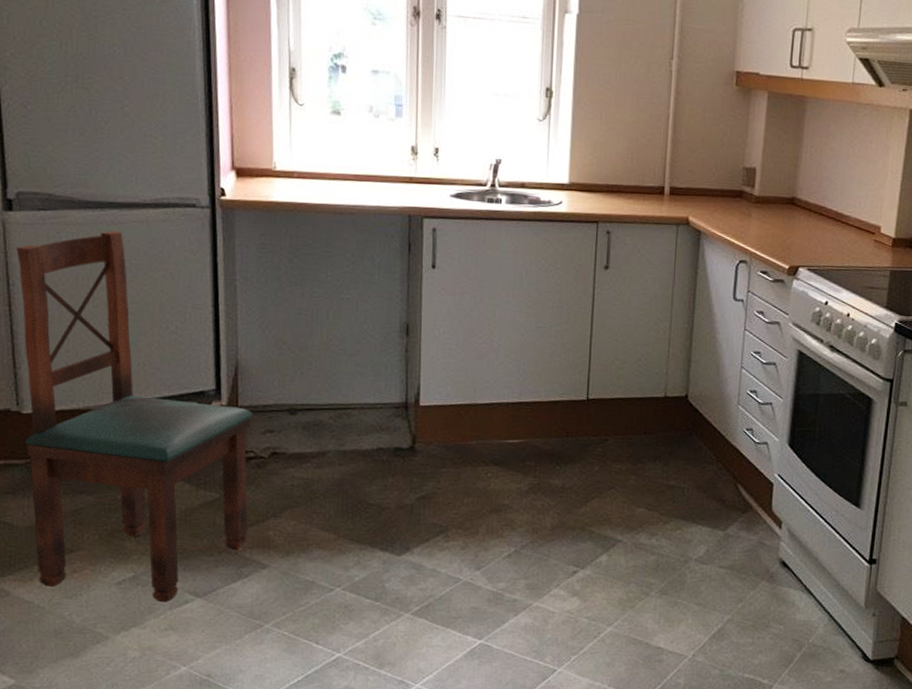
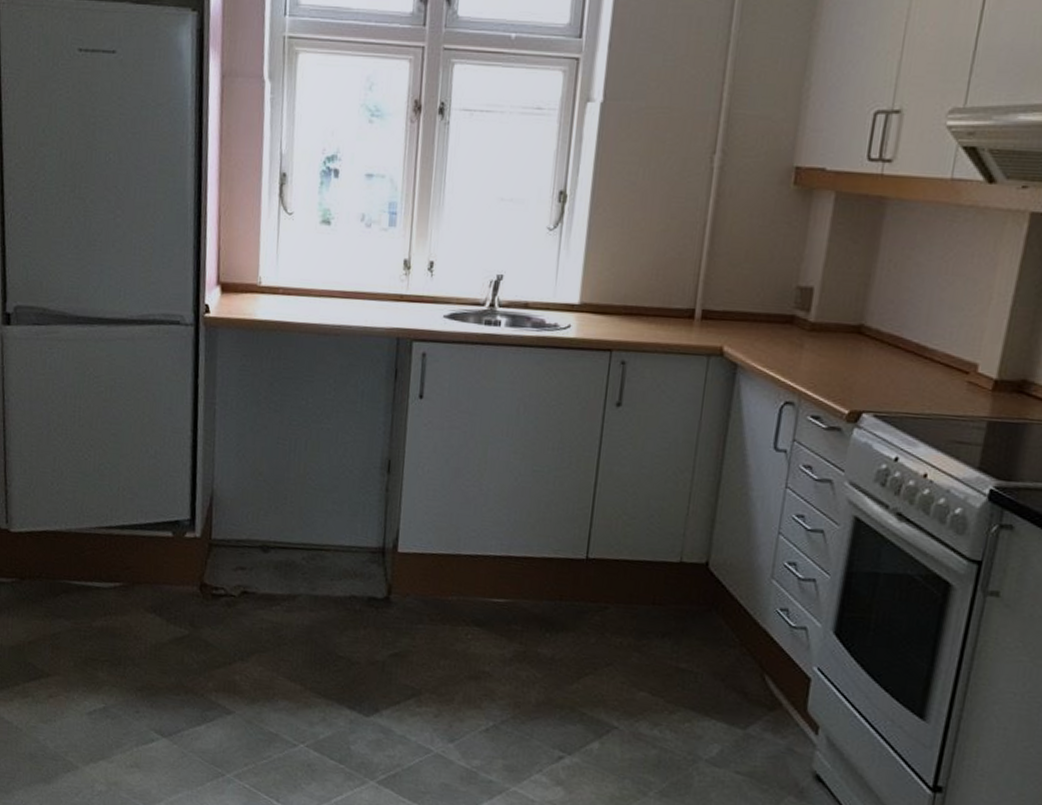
dining chair: present [16,230,254,603] -> none [12,347,227,739]

